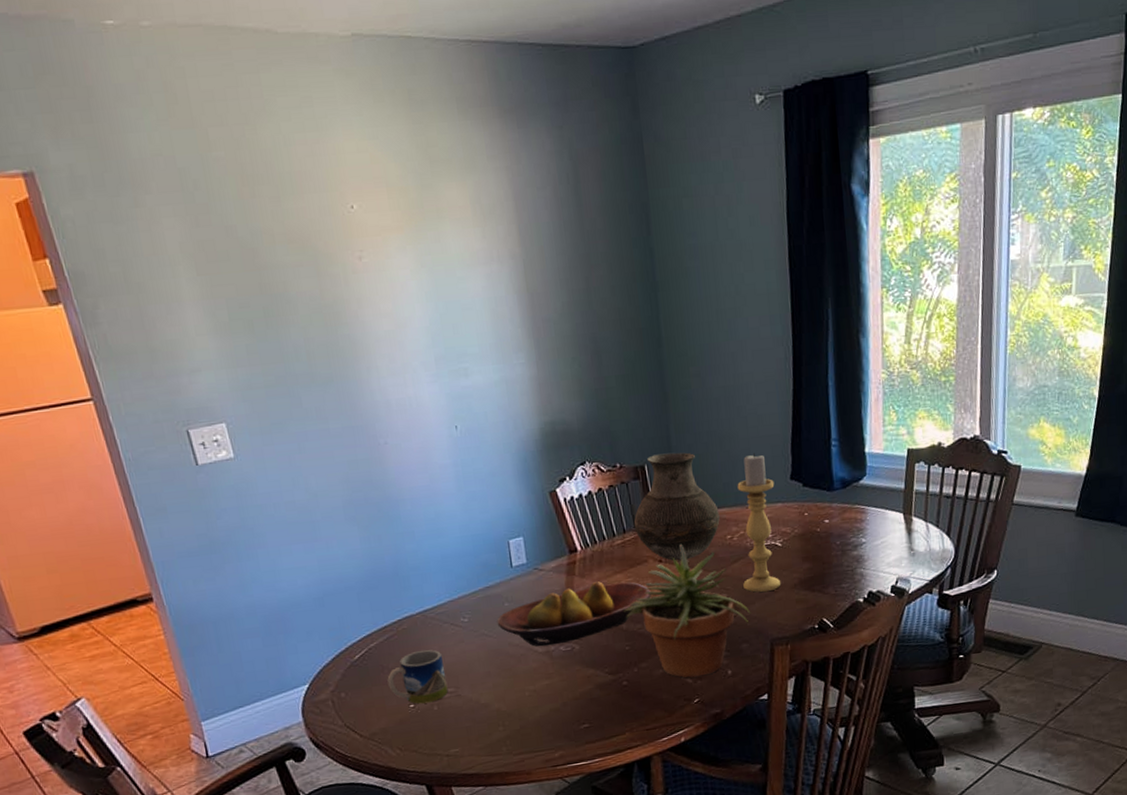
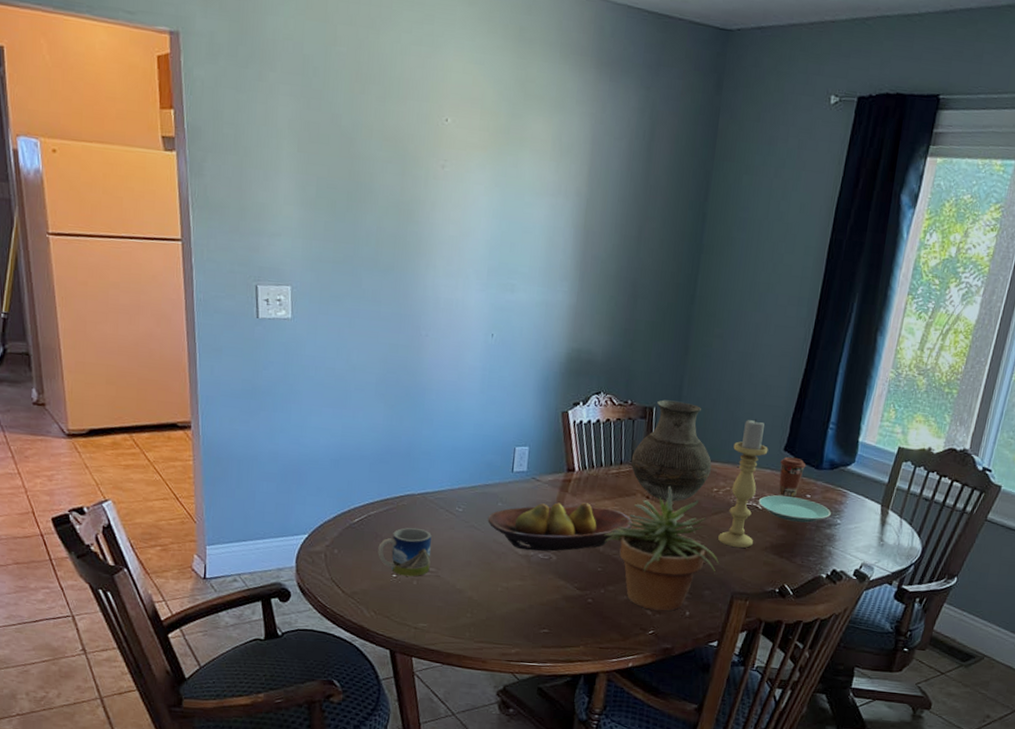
plate: none [776,525,854,552] -> present [758,495,831,523]
coffee cup: none [789,484,817,527] -> present [778,456,806,497]

